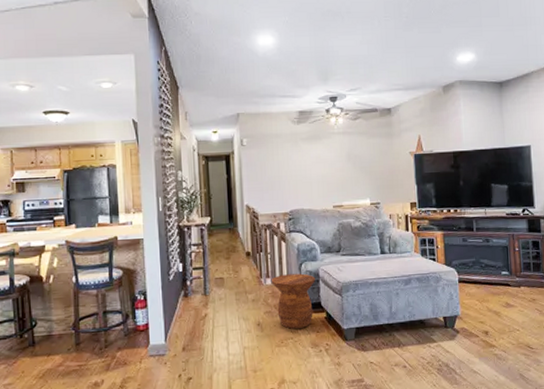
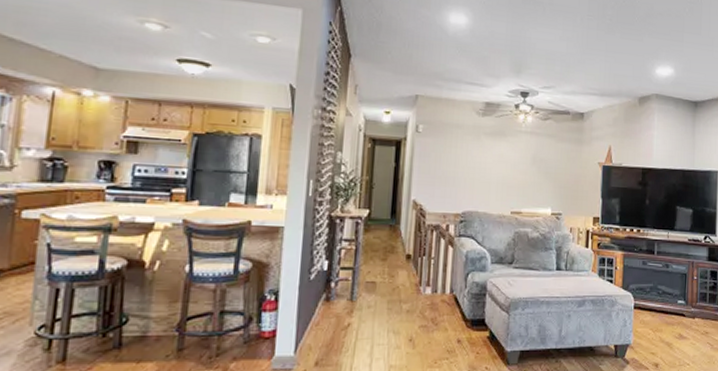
side table: present [271,273,315,330] -> none [431,284,482,349]

